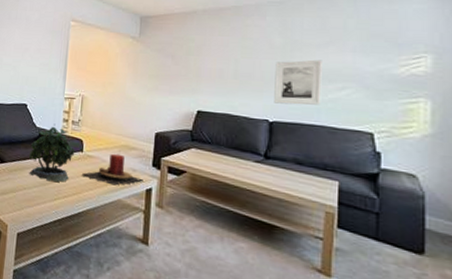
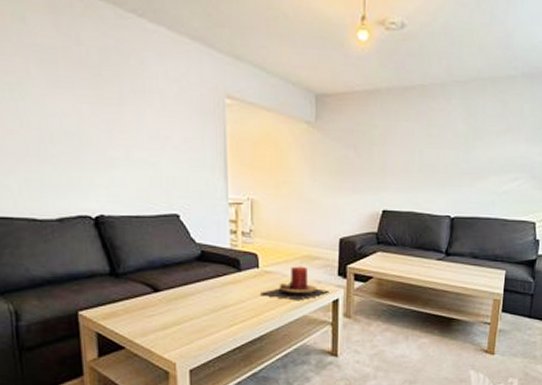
potted plant: present [29,123,75,182] -> none [191,237,250,305]
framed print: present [274,59,322,105] -> none [456,149,500,199]

